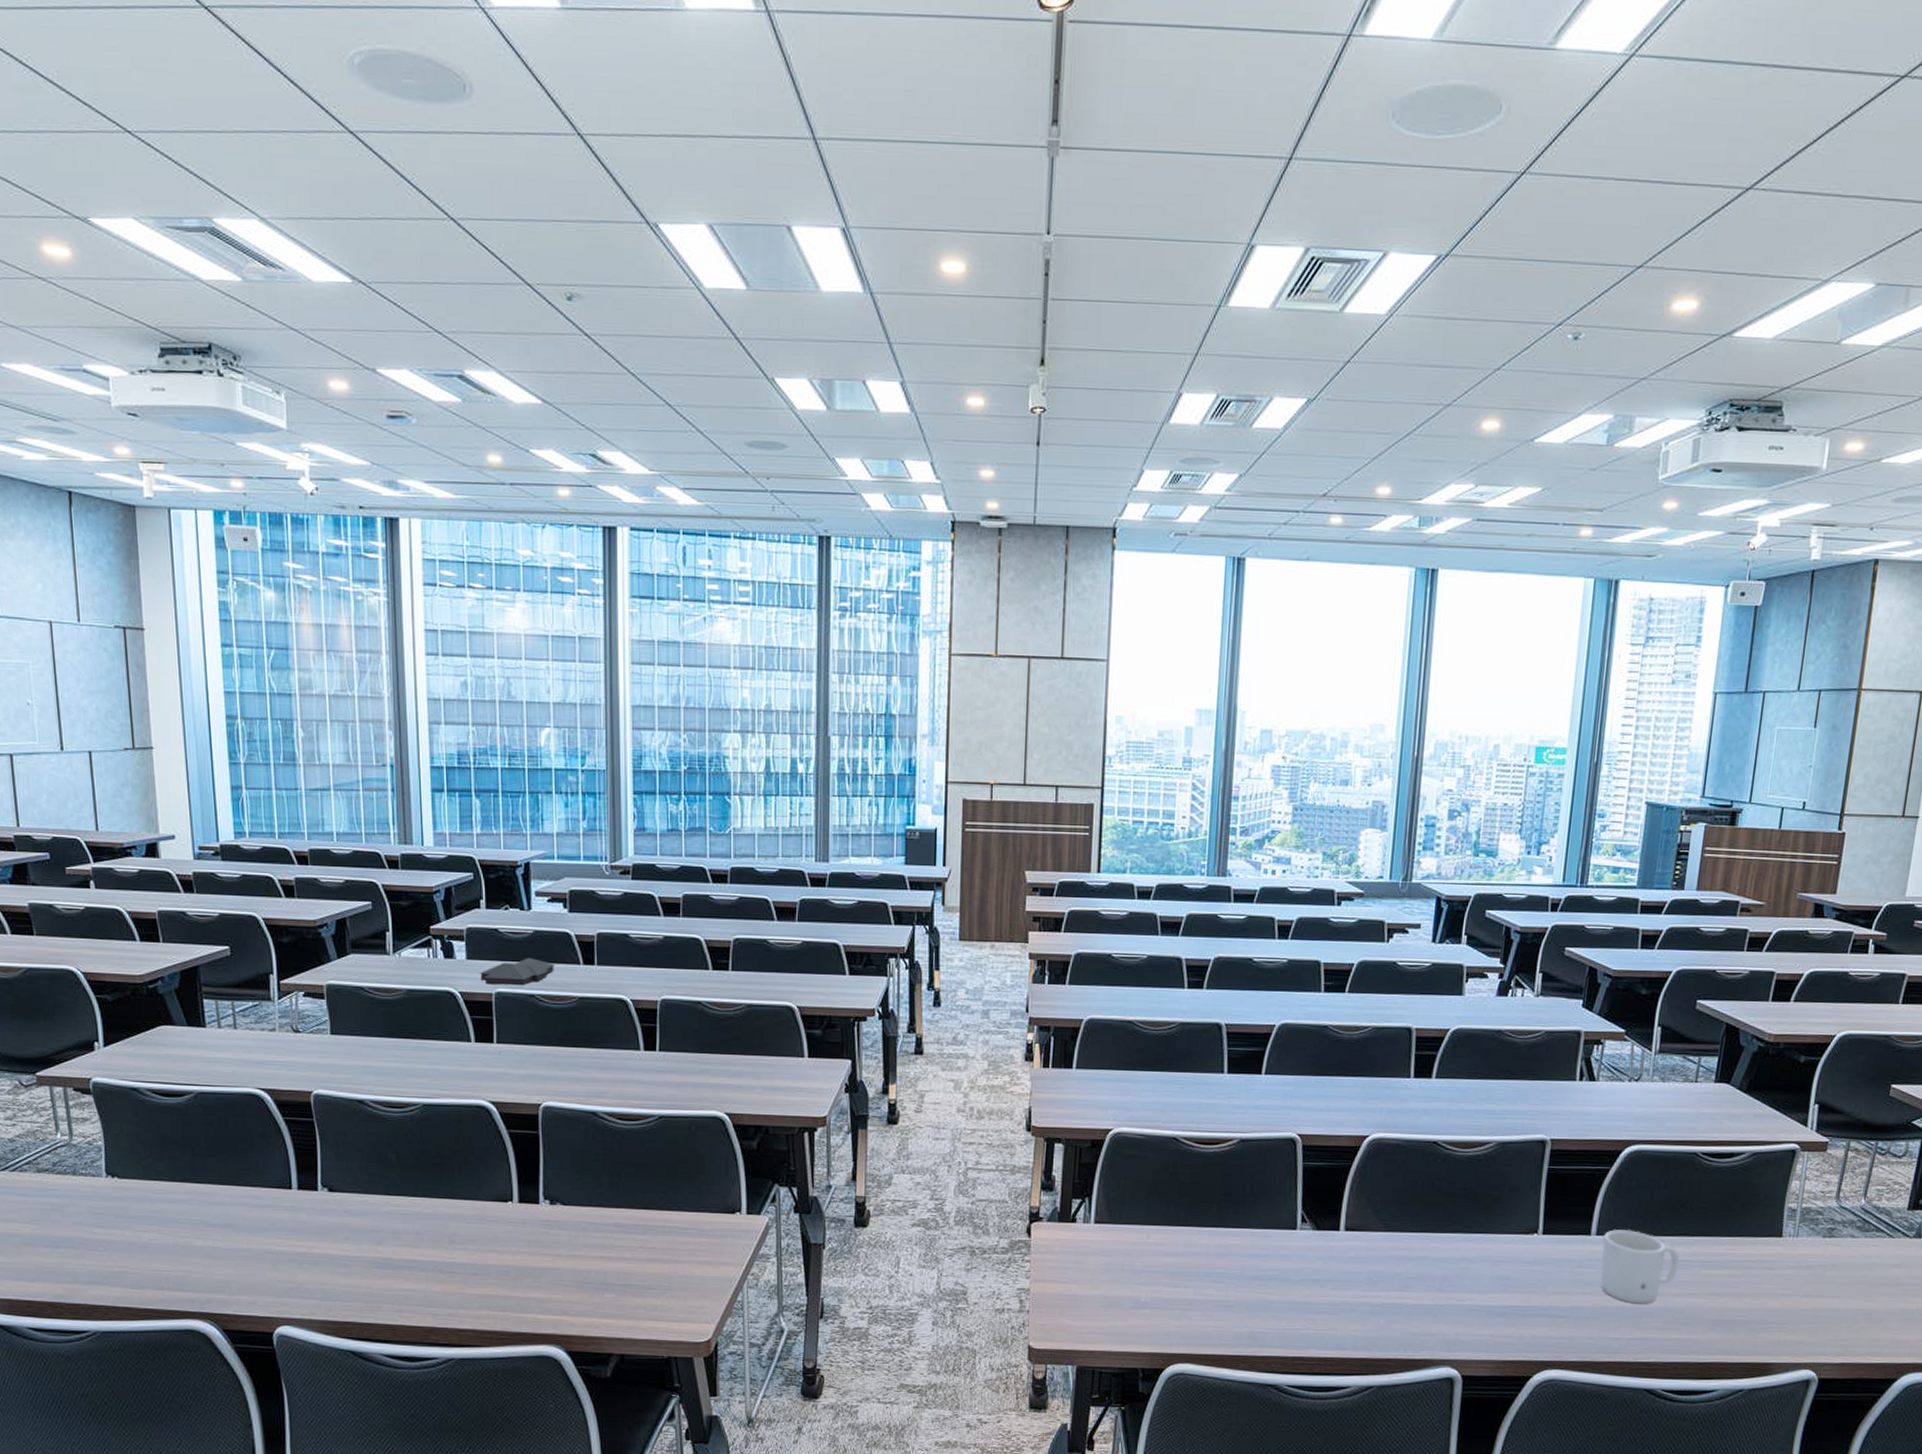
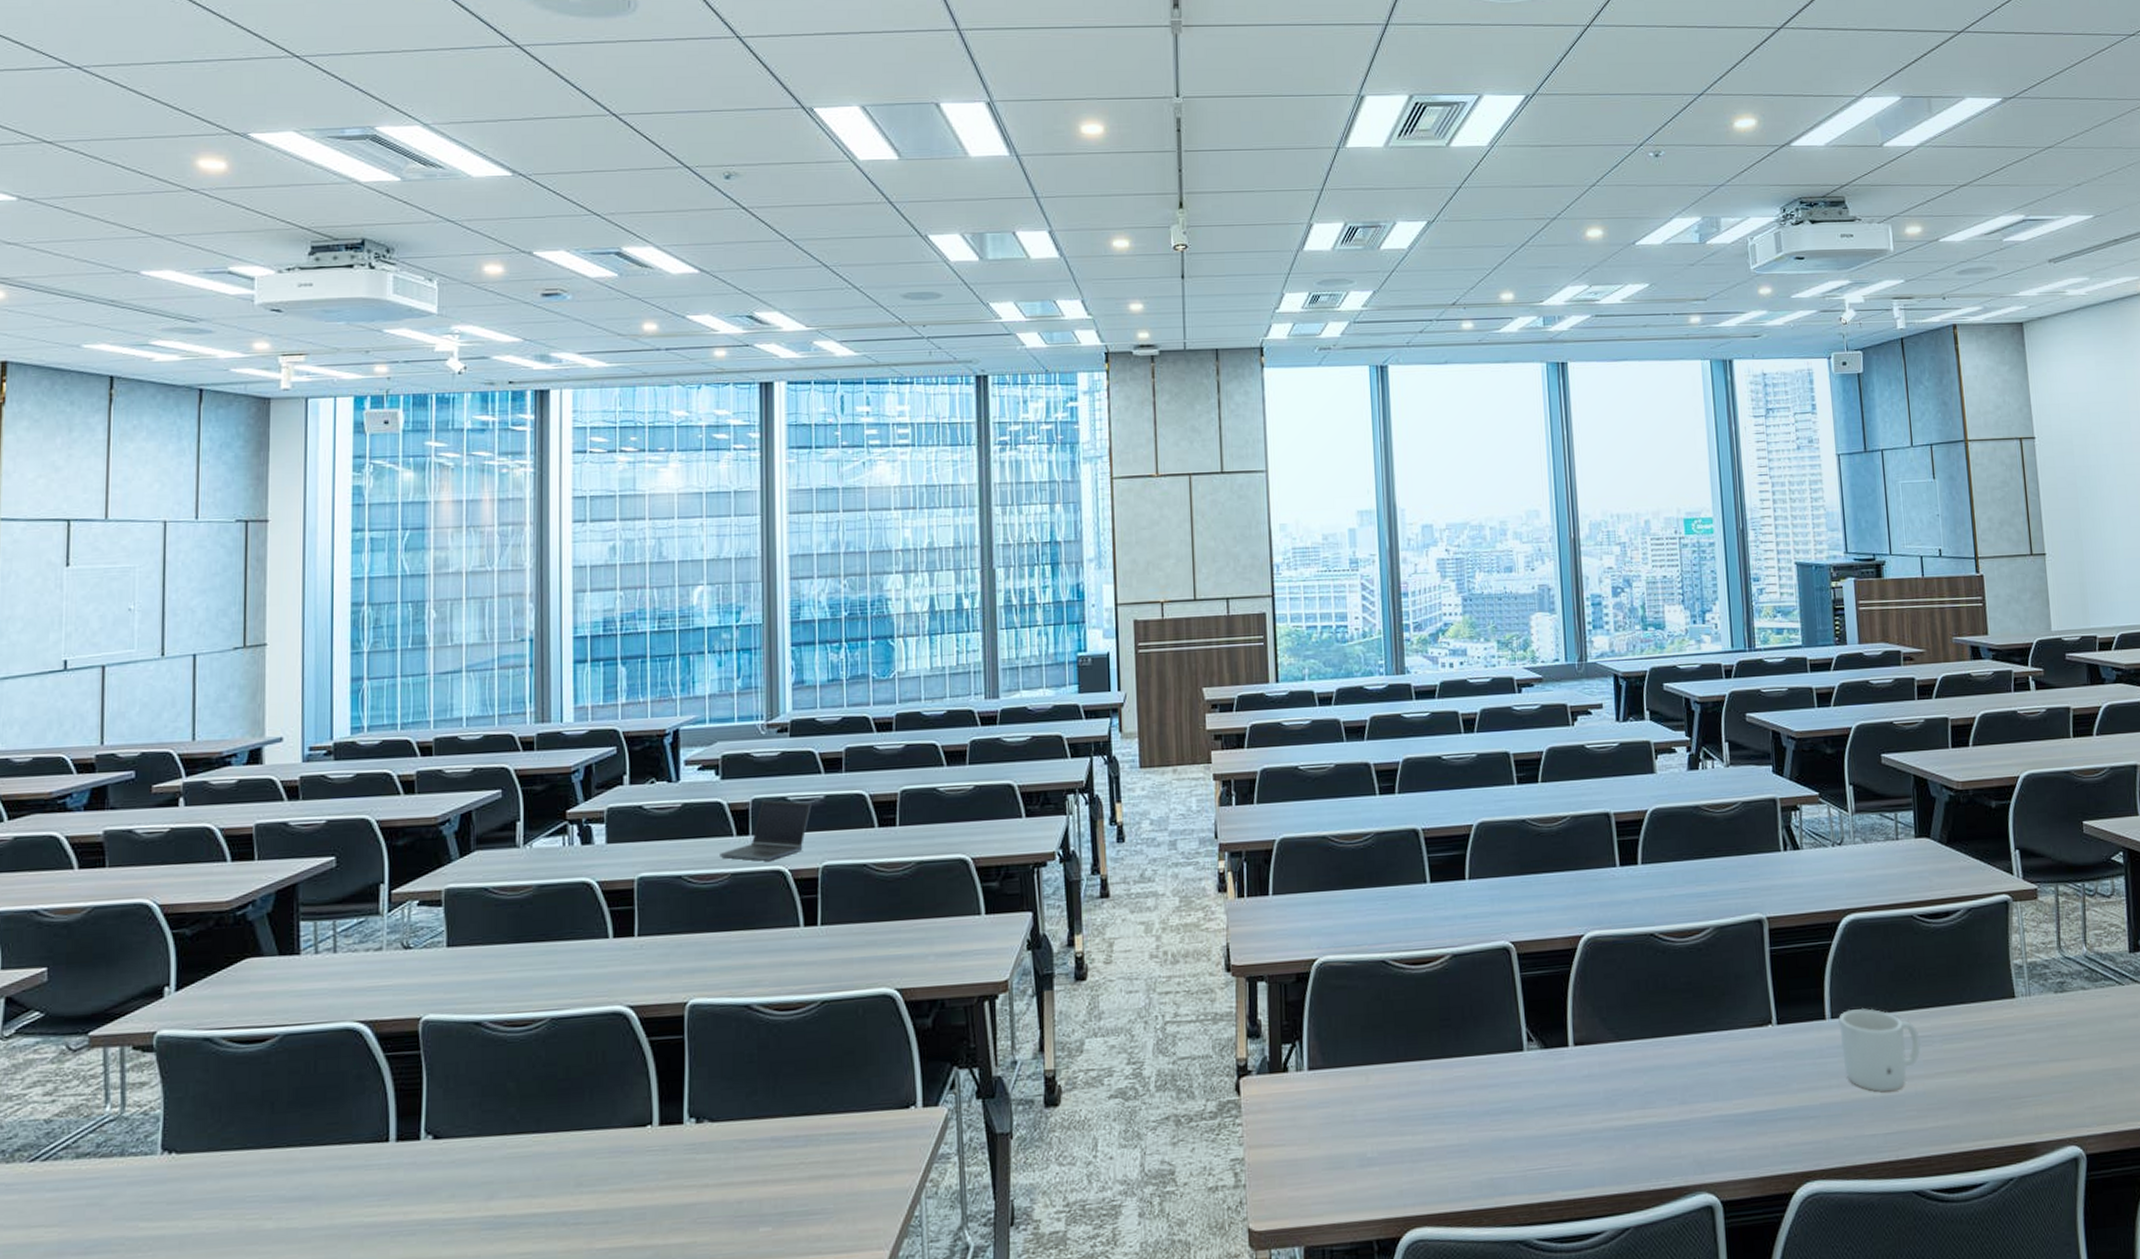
papers: present [479,958,555,986] -> none [620,834,706,870]
laptop computer: none [568,935,651,990] -> present [720,800,812,861]

